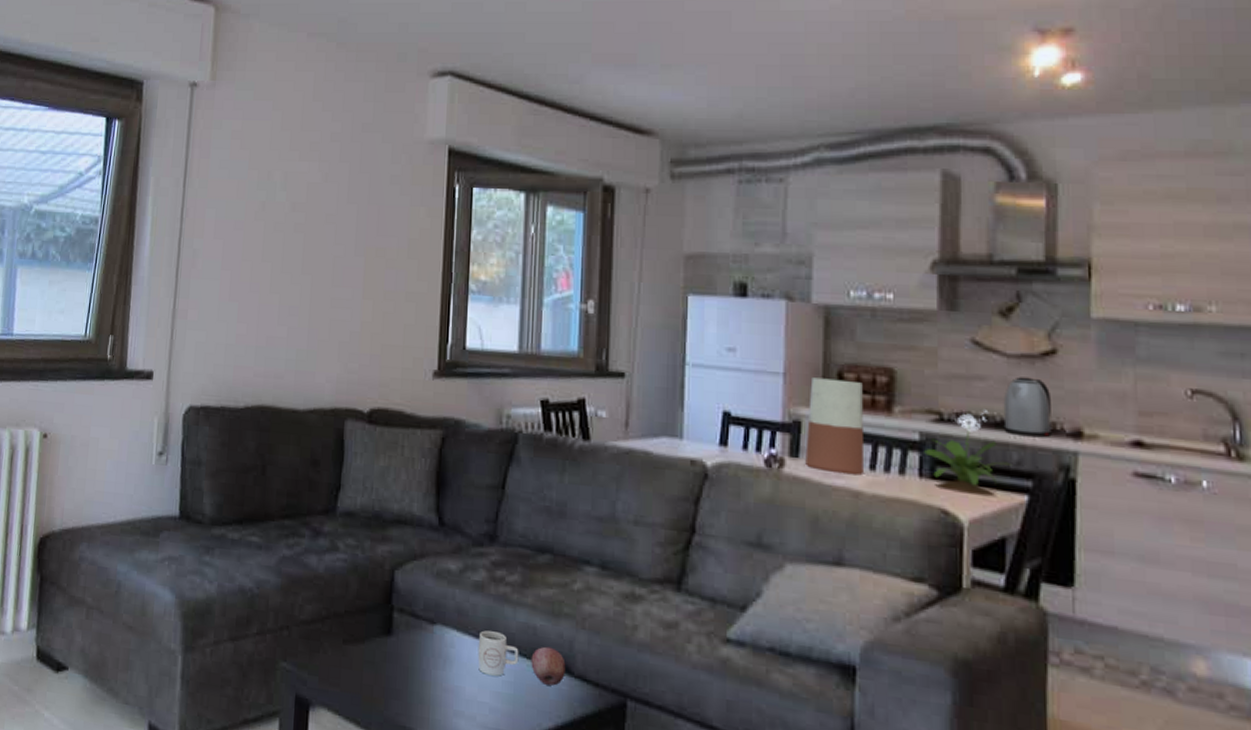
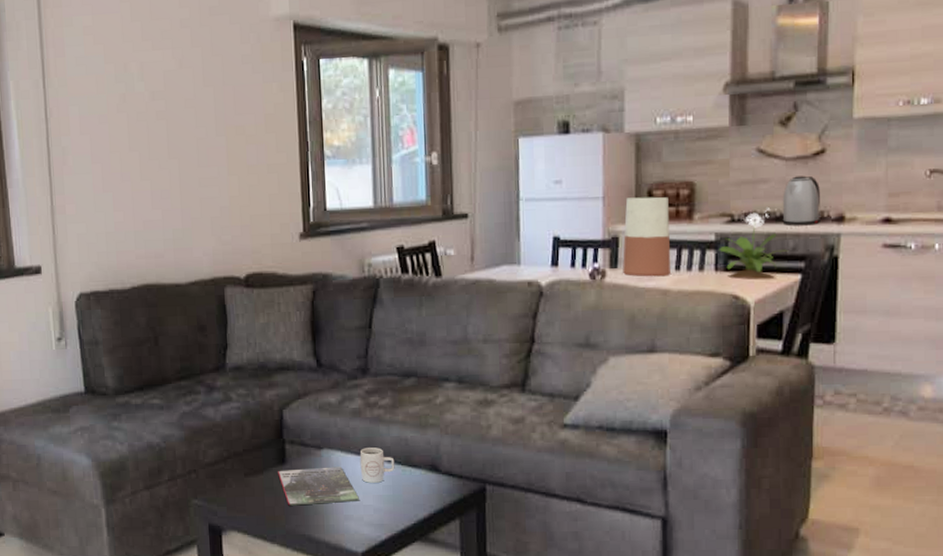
magazine: none [381,642,473,695] -> present [278,466,359,506]
fruit: present [531,646,566,686] -> none [405,453,434,483]

